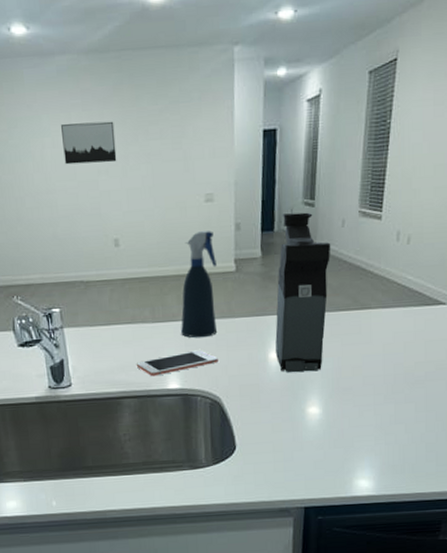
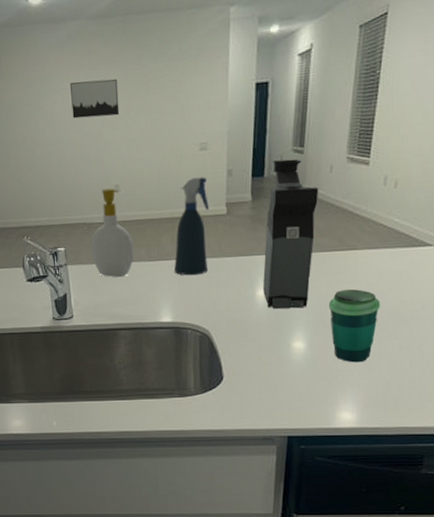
soap bottle: none [89,242,137,341] -> present [91,188,134,278]
cell phone: present [137,350,218,377] -> none [133,286,208,311]
cup: none [343,350,396,428] -> present [328,289,381,363]

